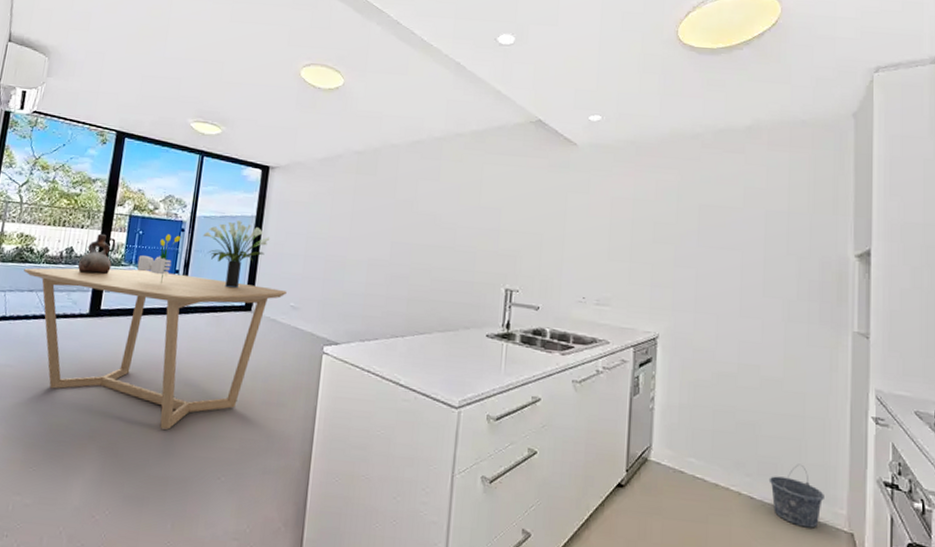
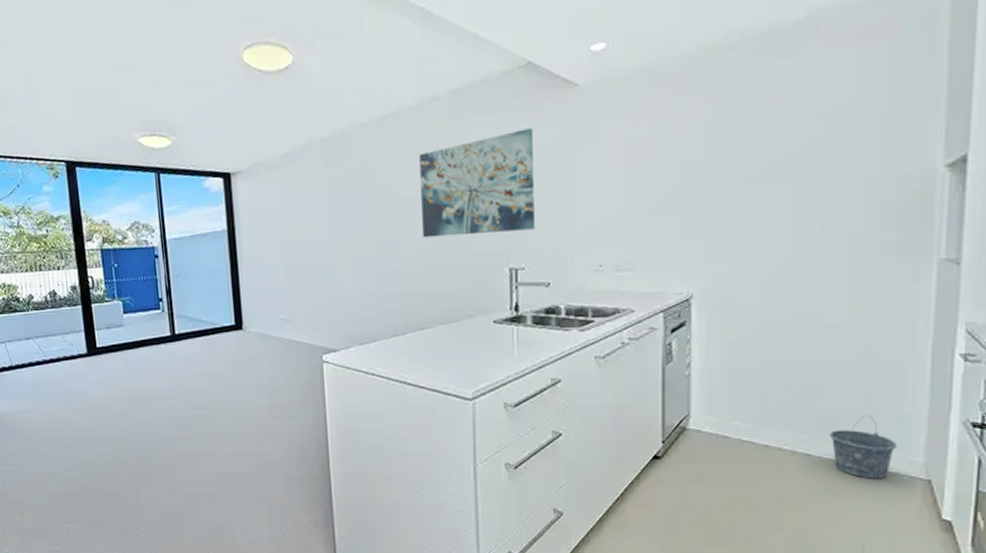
dining table: present [24,267,287,430] -> none [16,302,275,452]
ceramic vessel: present [77,233,112,275] -> none [64,272,96,314]
bouquet: present [137,234,182,283] -> none [119,262,157,314]
potted plant: present [202,220,271,289] -> none [177,237,247,310]
wall art: none [433,172,537,258] -> present [419,128,535,238]

